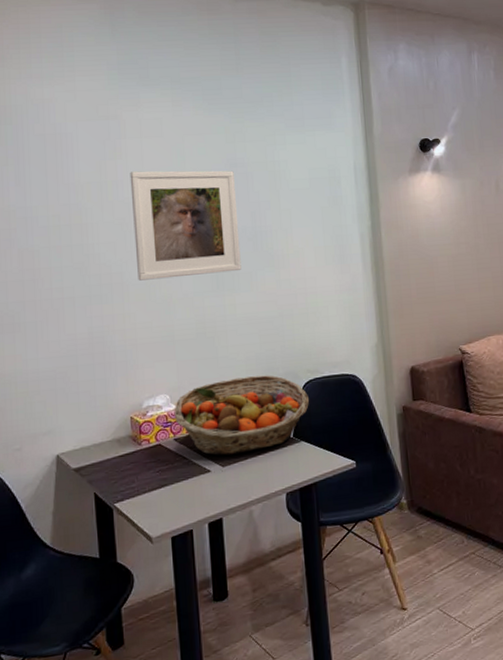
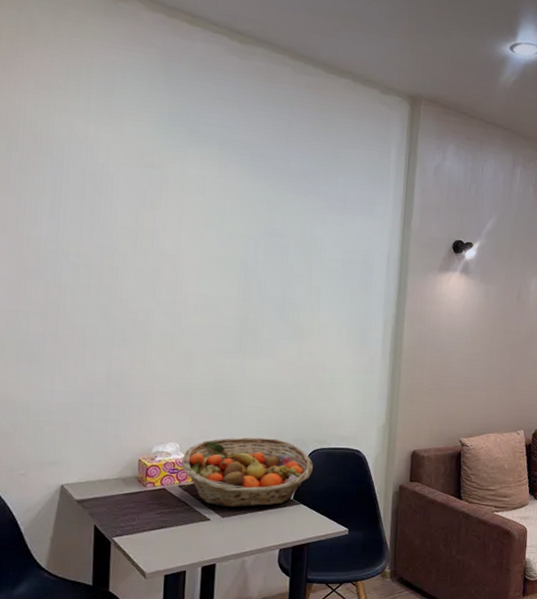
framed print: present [130,170,242,281] -> none [162,224,271,337]

